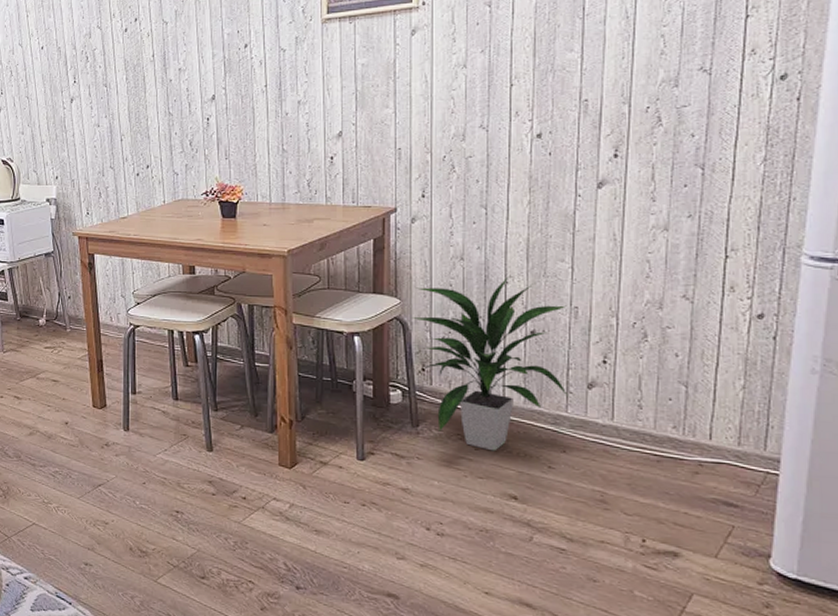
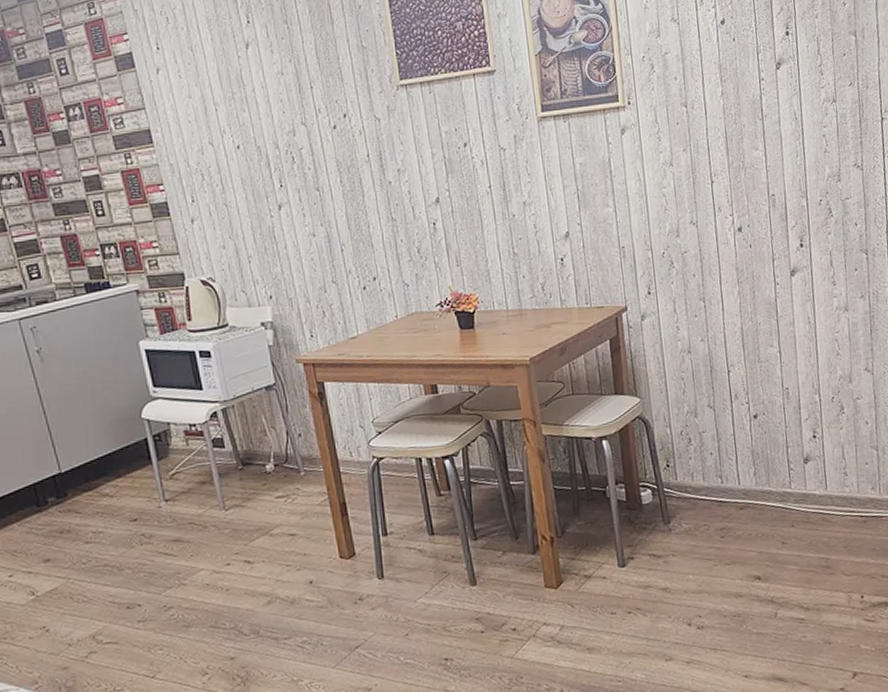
indoor plant: present [411,276,568,451] -> none [651,365,790,537]

